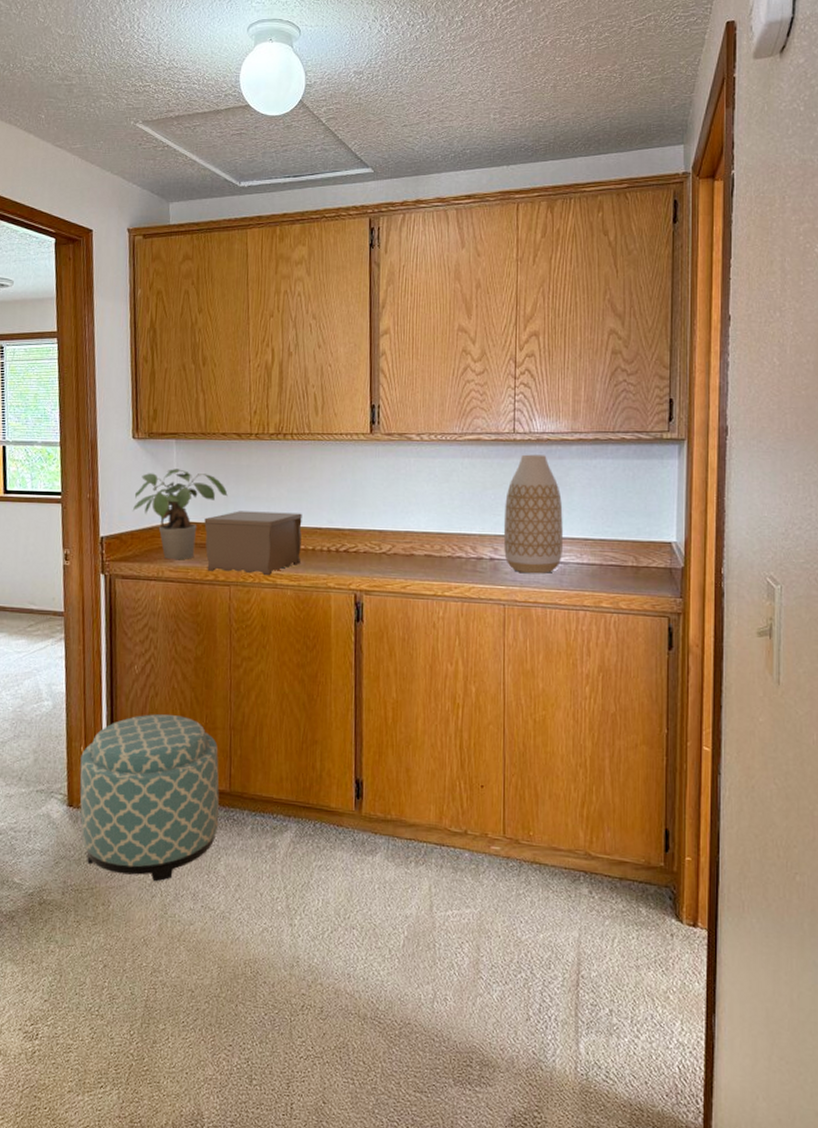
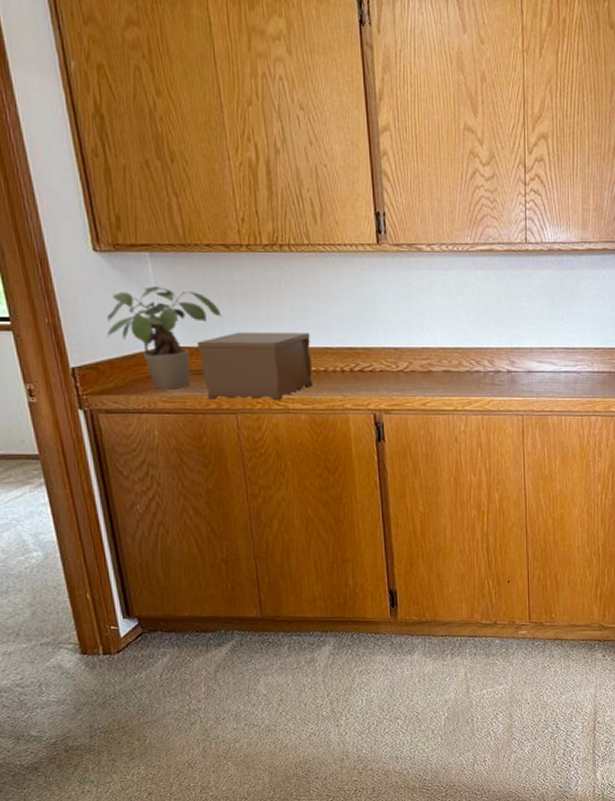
ottoman: present [79,714,220,882] -> none [88,551,254,711]
vase: present [503,454,563,574] -> none [519,265,575,384]

